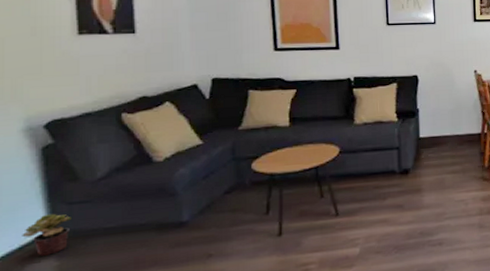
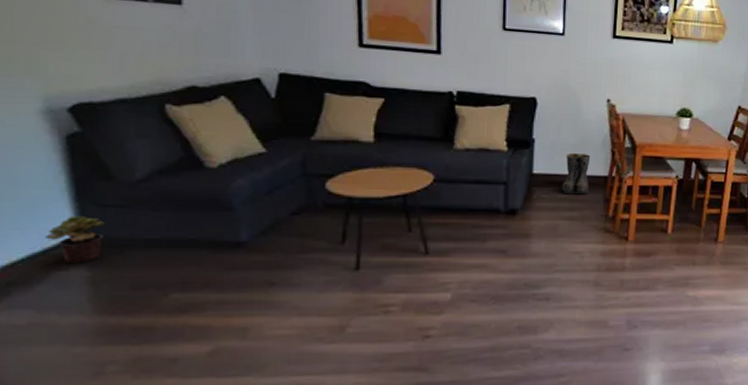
boots: none [444,116,467,152] -> present [561,152,591,195]

